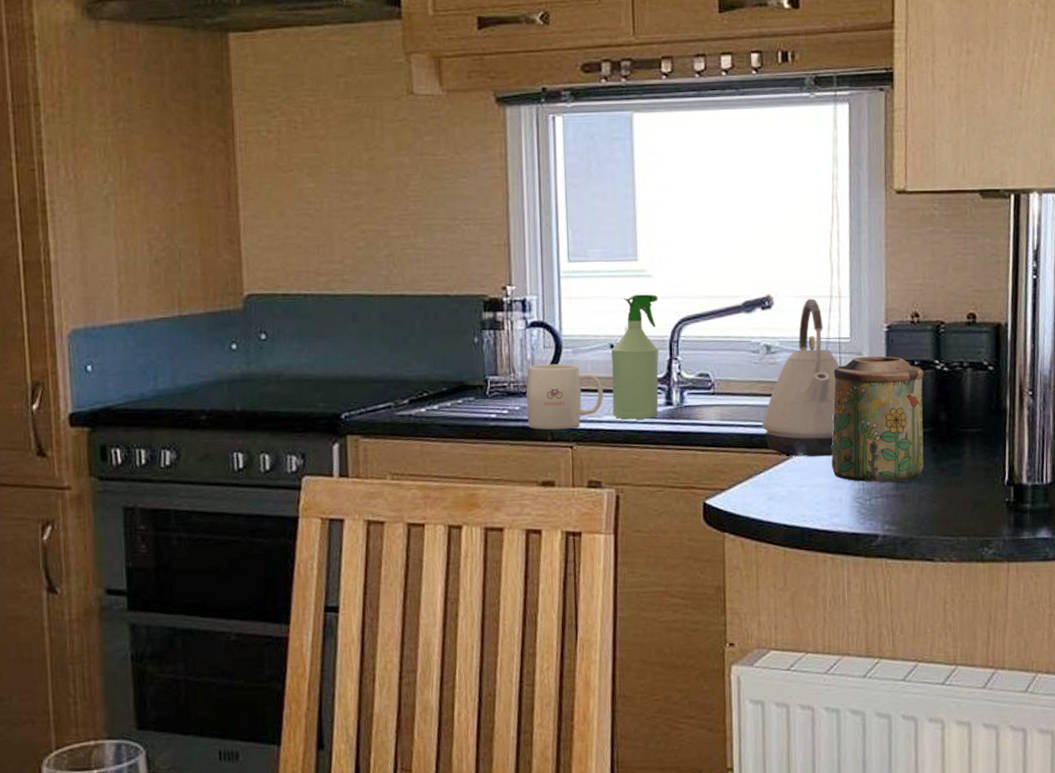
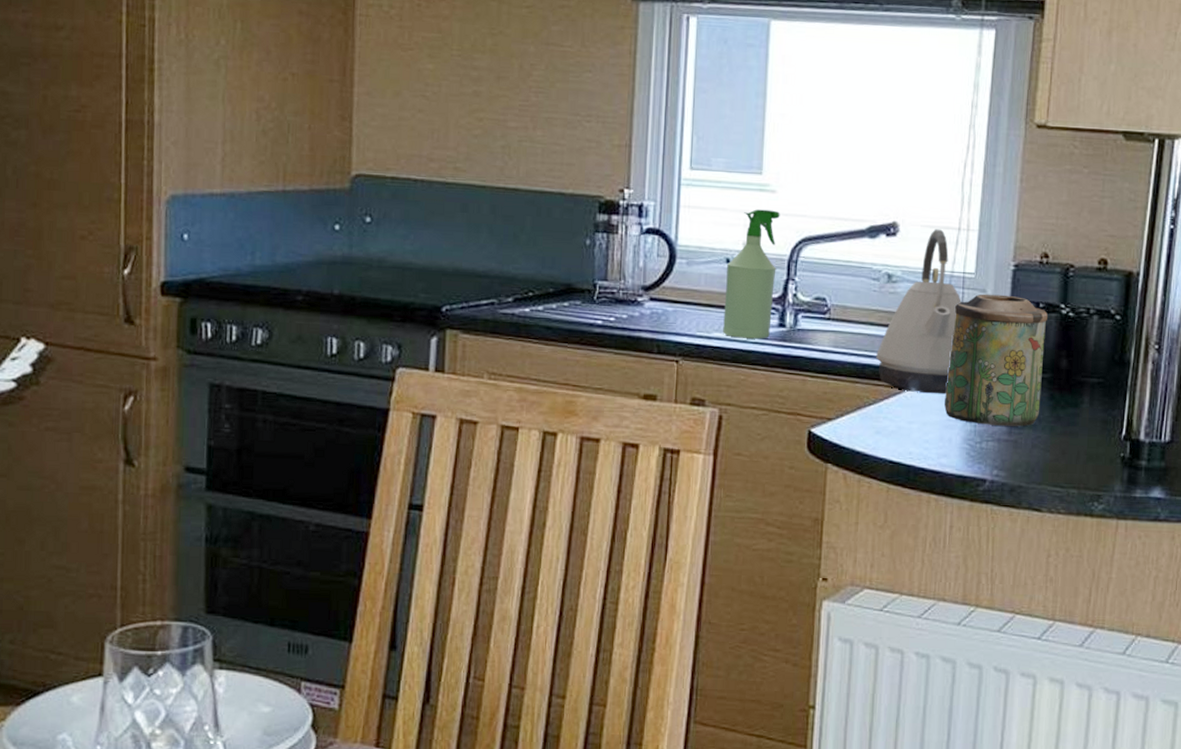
mug: present [526,364,604,431] -> none [634,273,716,343]

